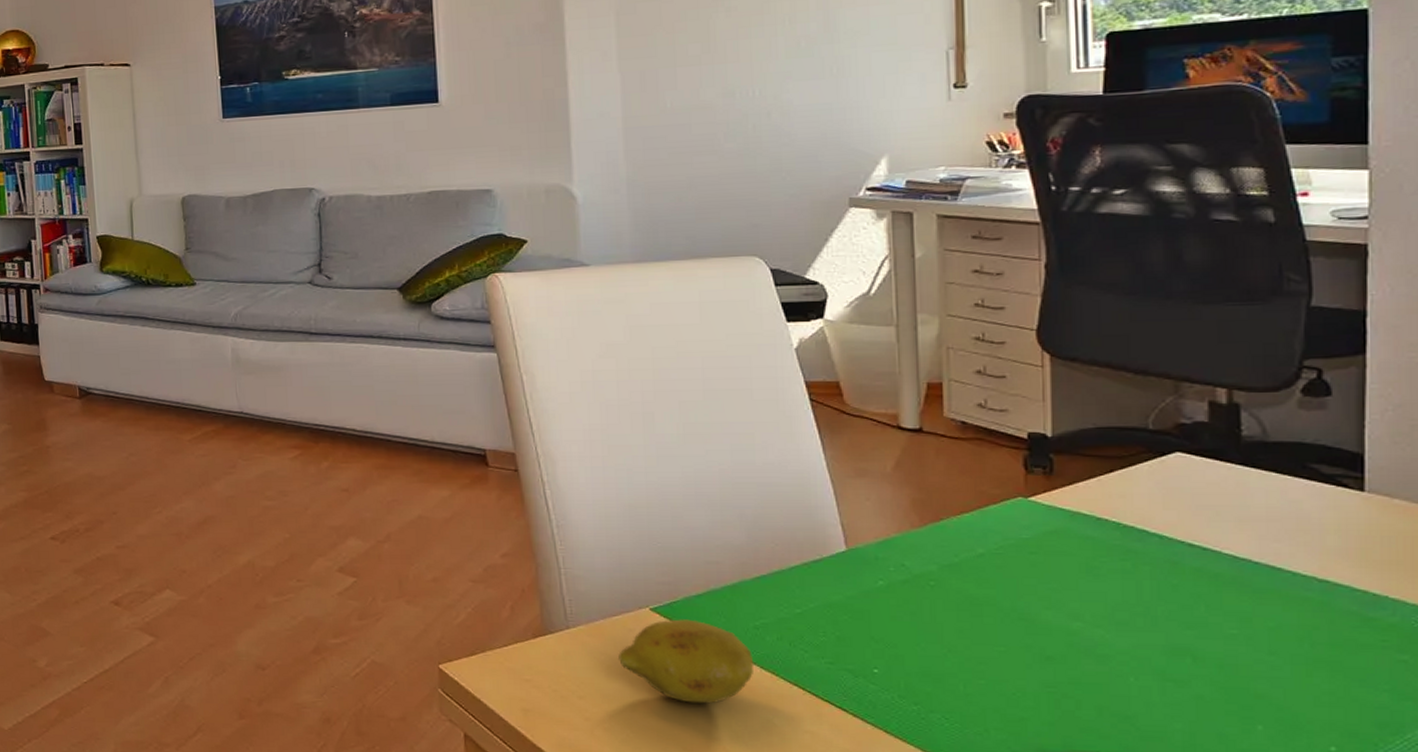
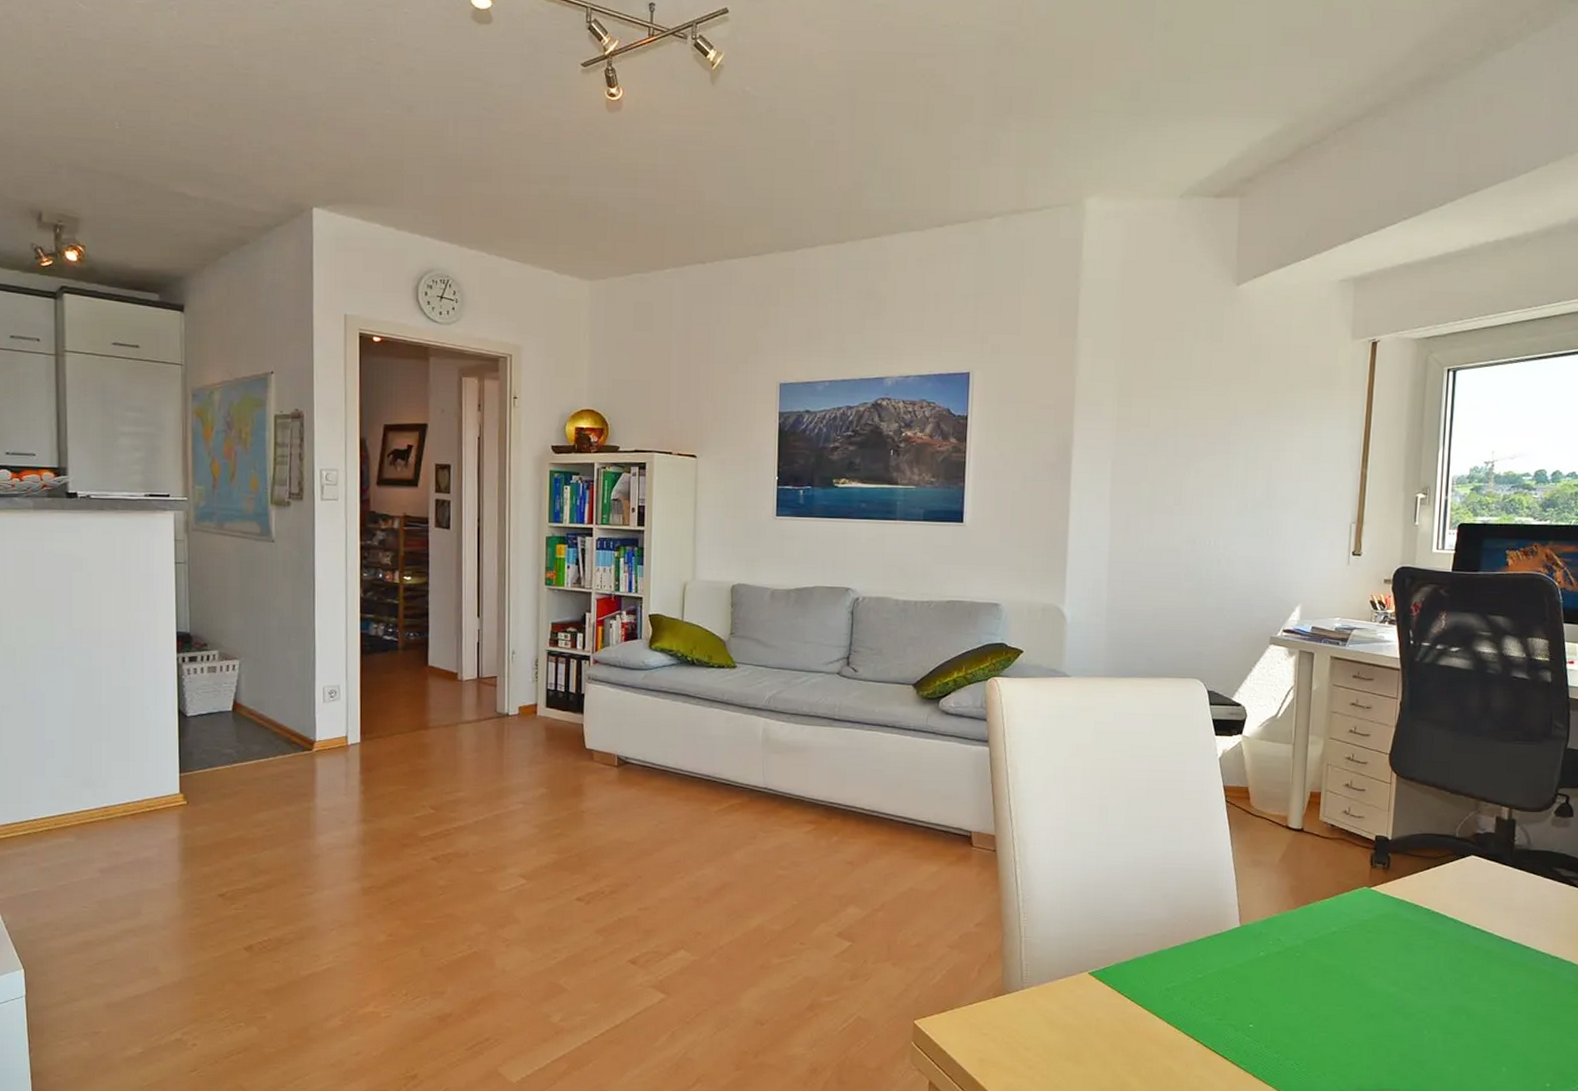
fruit: present [618,619,754,704] -> none [1060,982,1163,1054]

